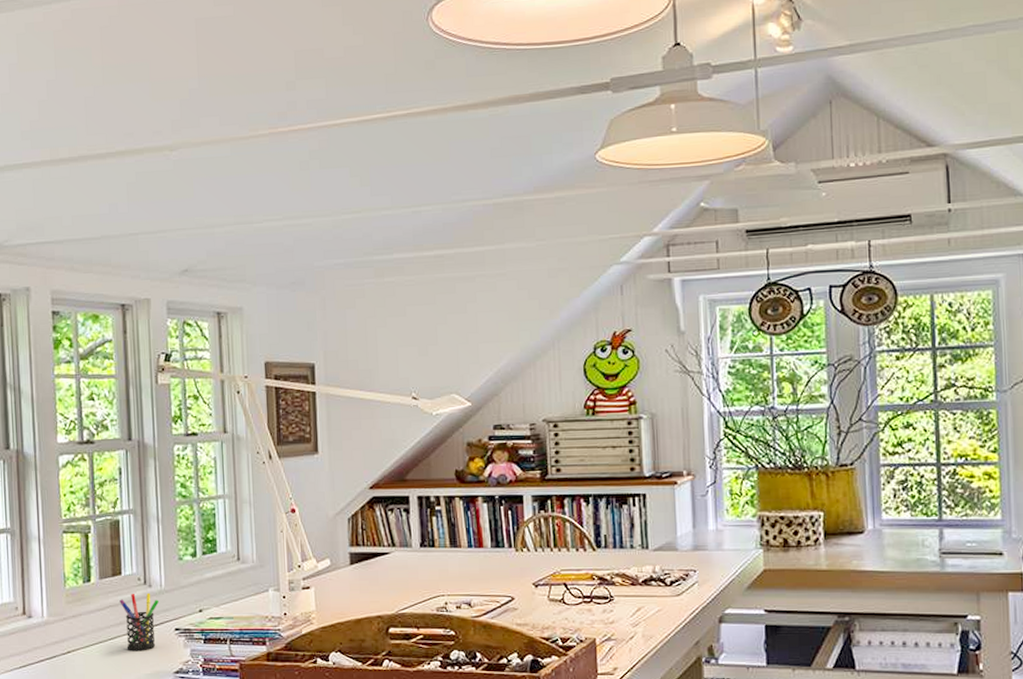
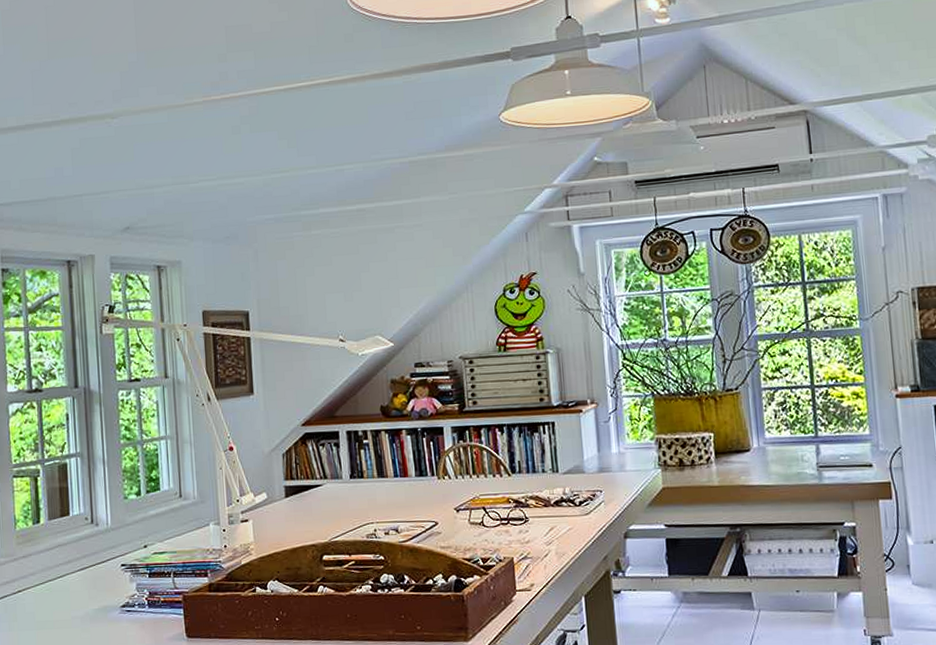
pen holder: present [119,592,159,651] -> none [68,531,105,588]

